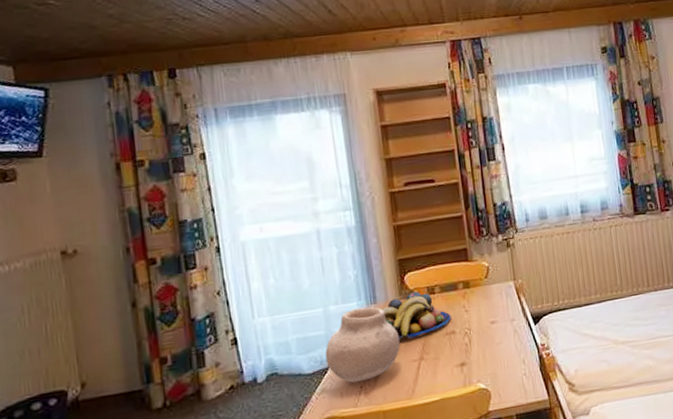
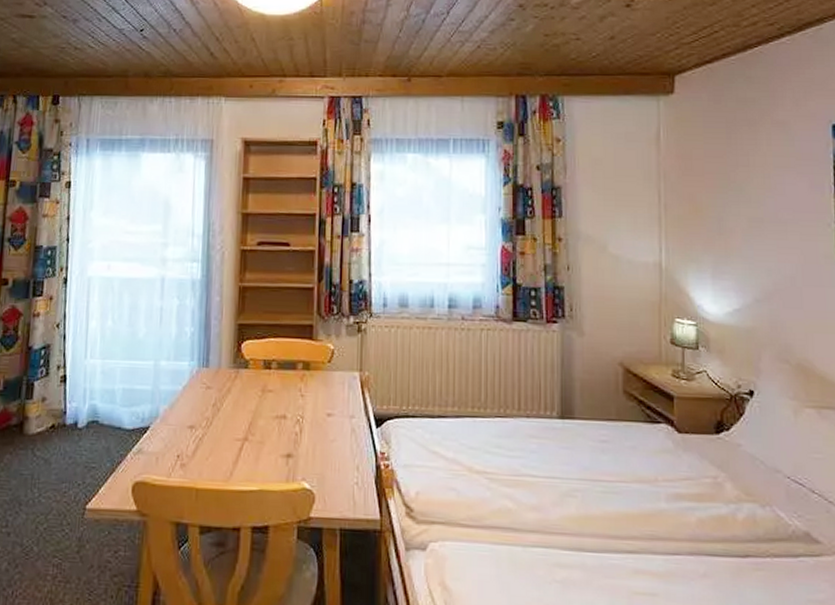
vase: present [325,307,400,383] -> none [147,368,226,450]
fruit bowl: present [379,291,451,340] -> none [210,363,285,414]

